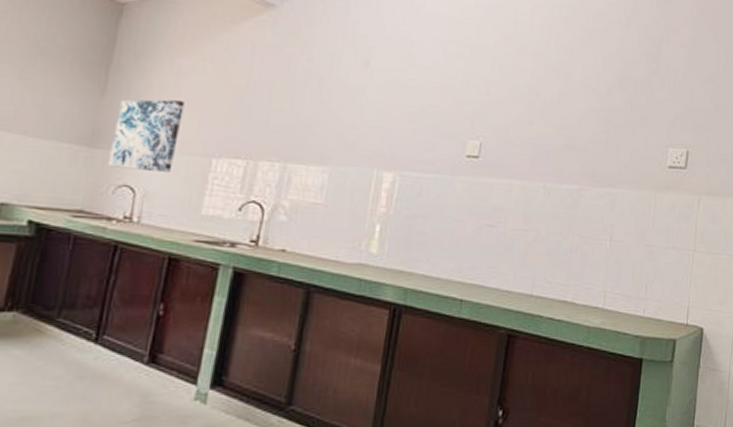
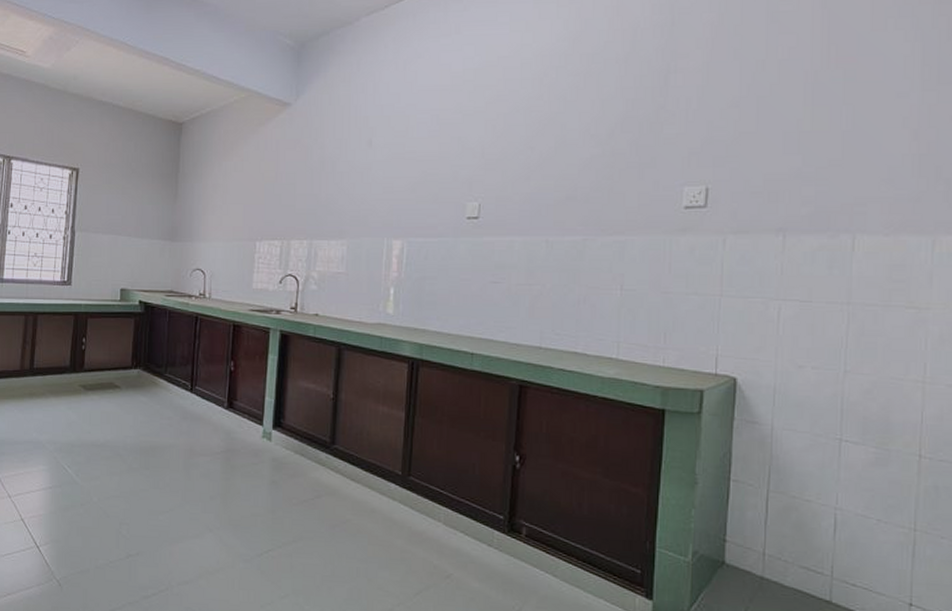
wall art: present [108,99,185,172] -> none [185,197,232,256]

